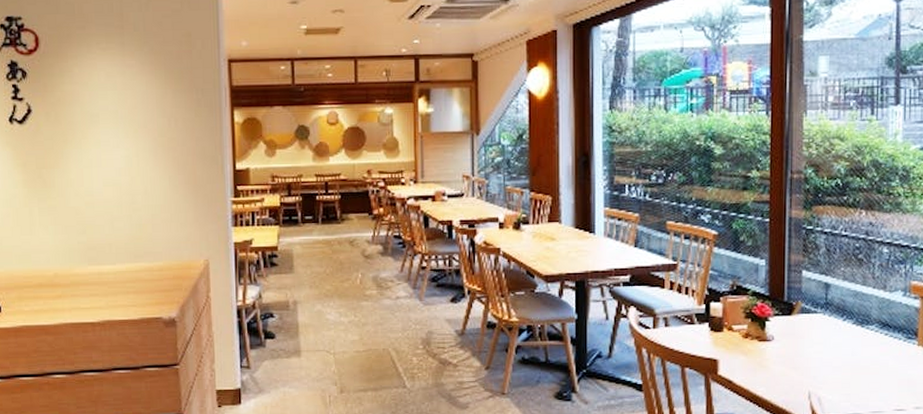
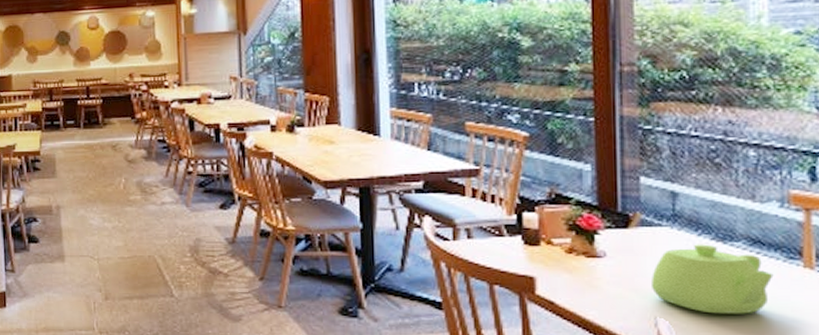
teapot: none [807,328,896,387] -> present [652,244,774,314]

